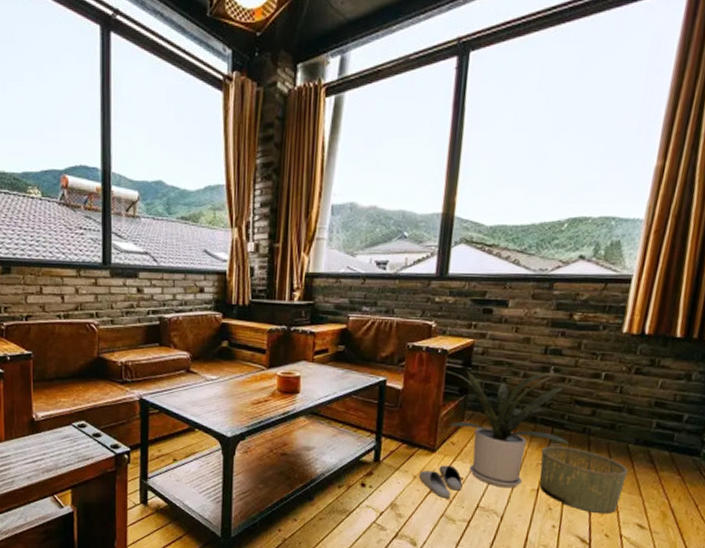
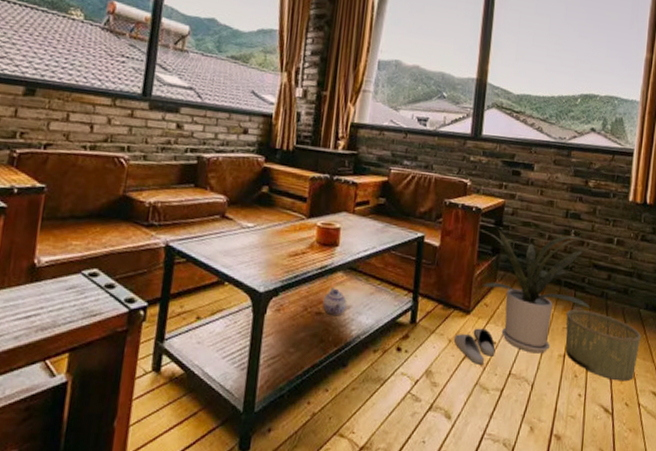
teapot: none [286,431,310,457] -> present [322,288,347,317]

